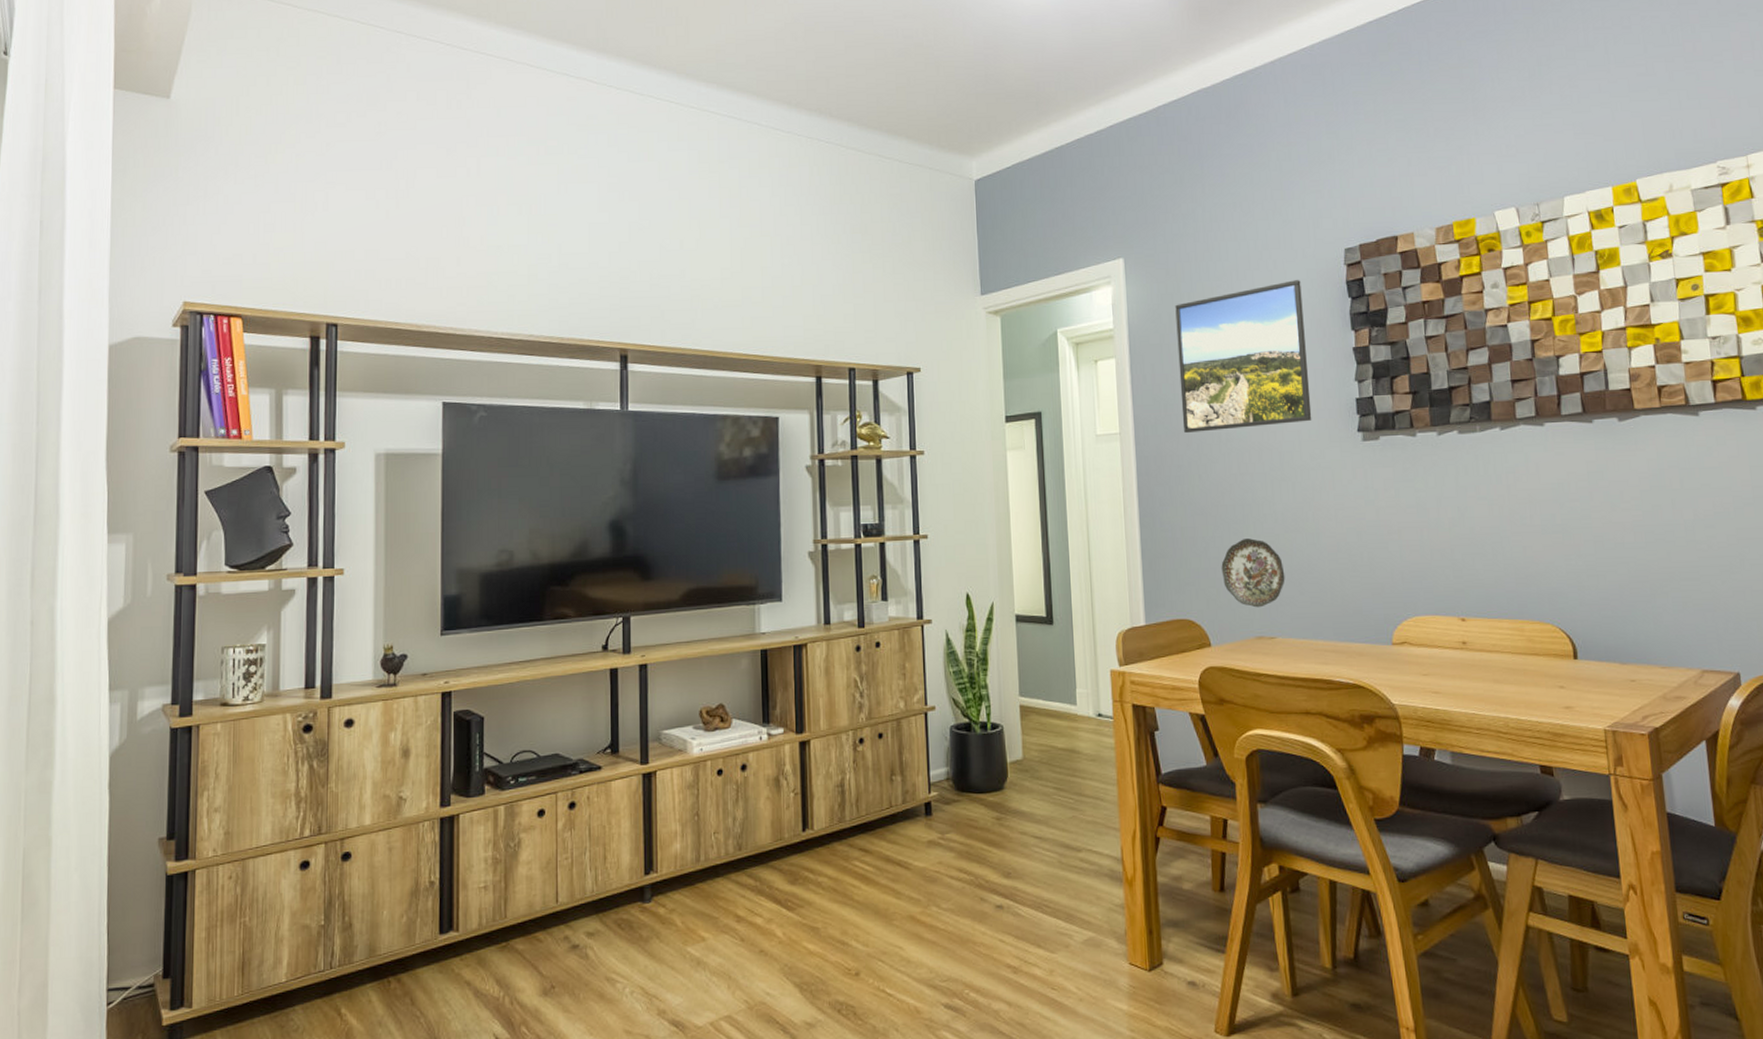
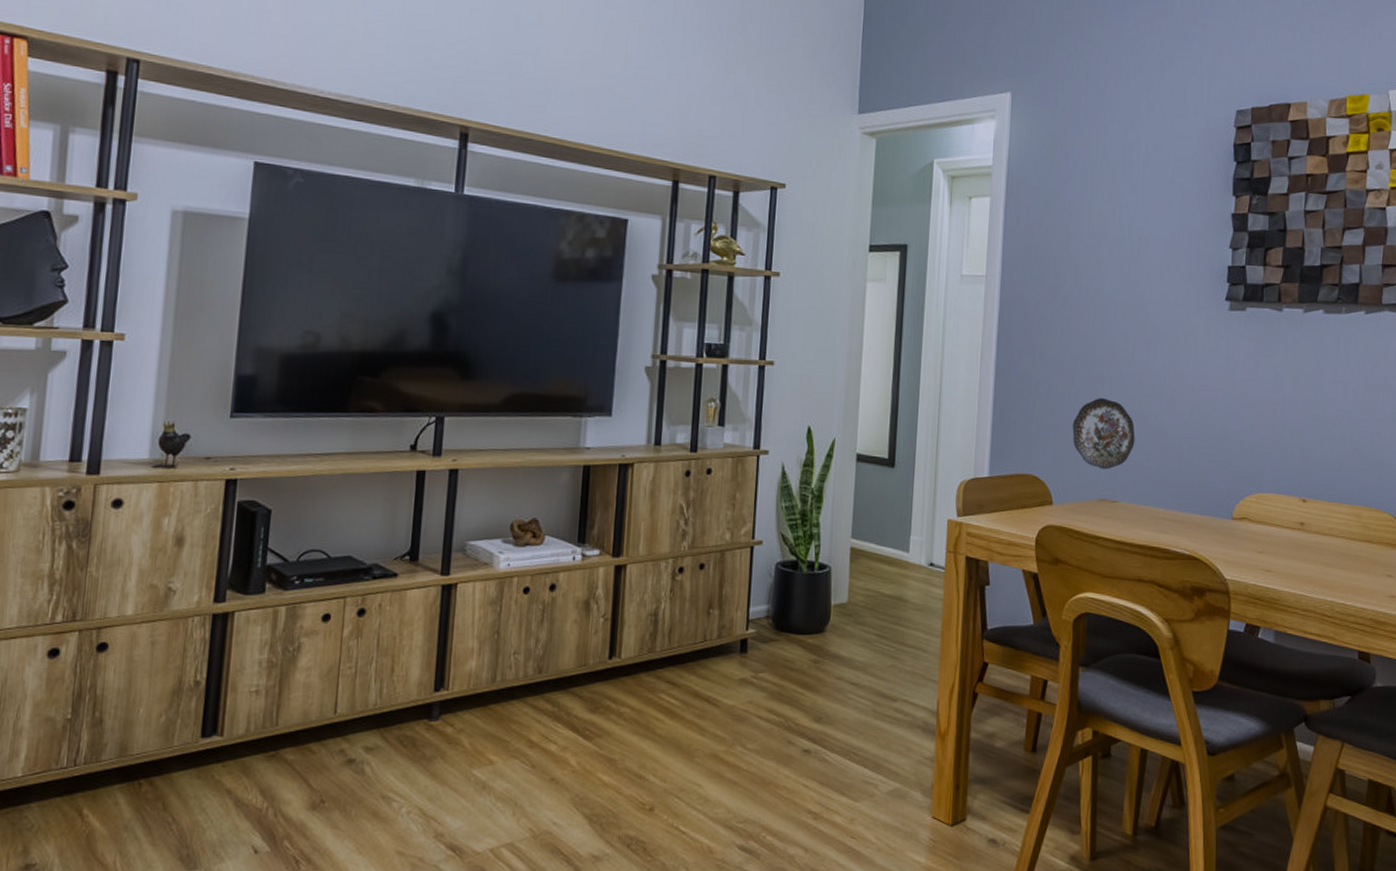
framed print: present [1175,280,1312,433] -> none [1051,136,1188,285]

